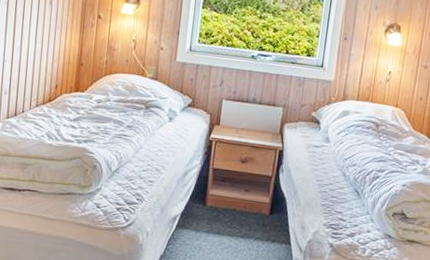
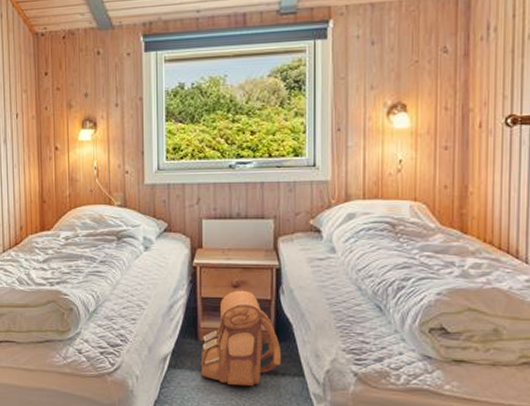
backpack: none [204,165,274,248] -> present [200,290,282,386]

